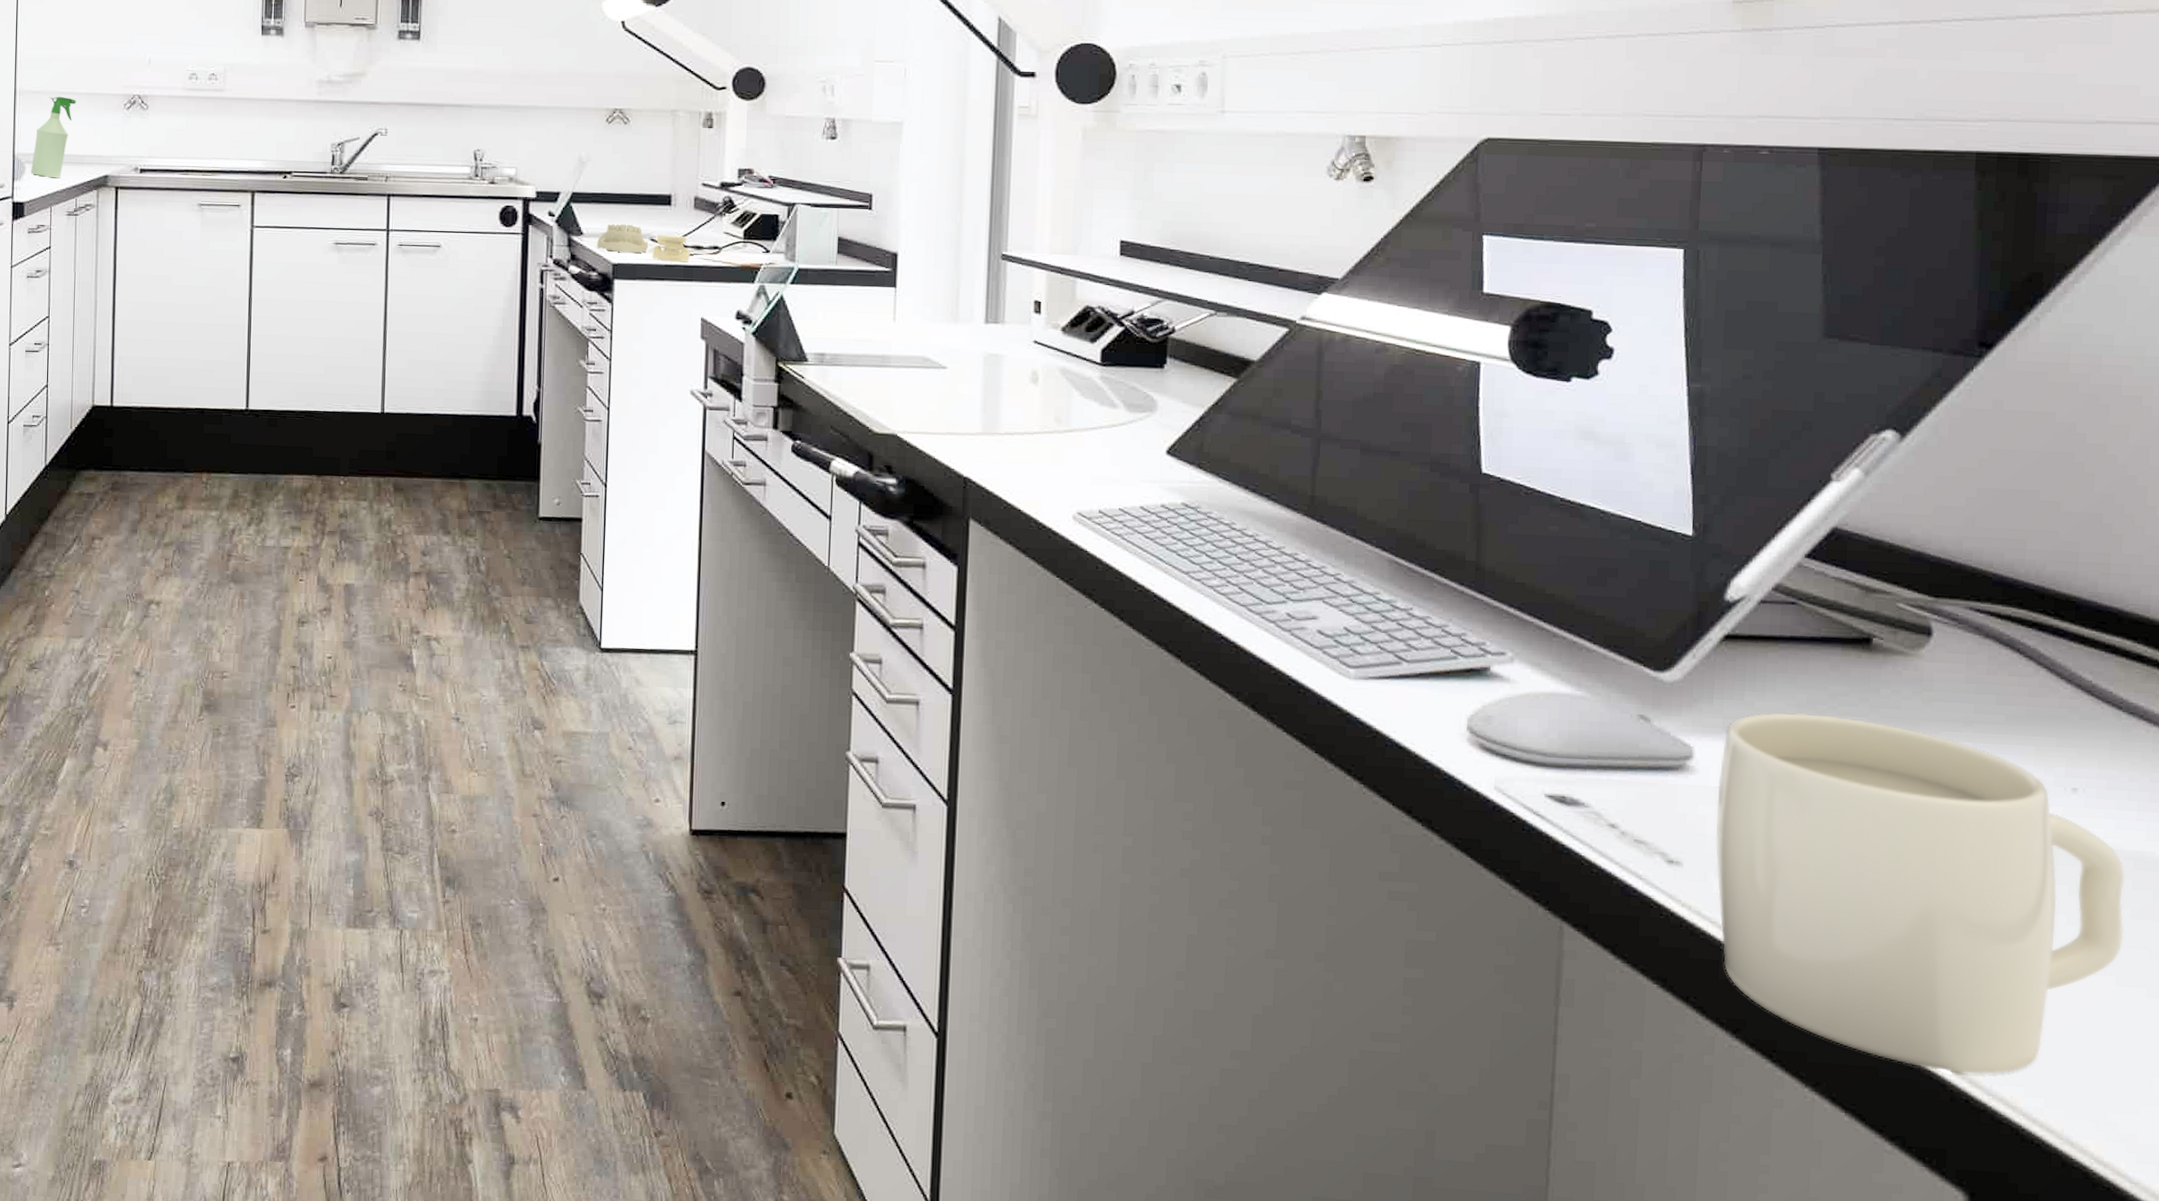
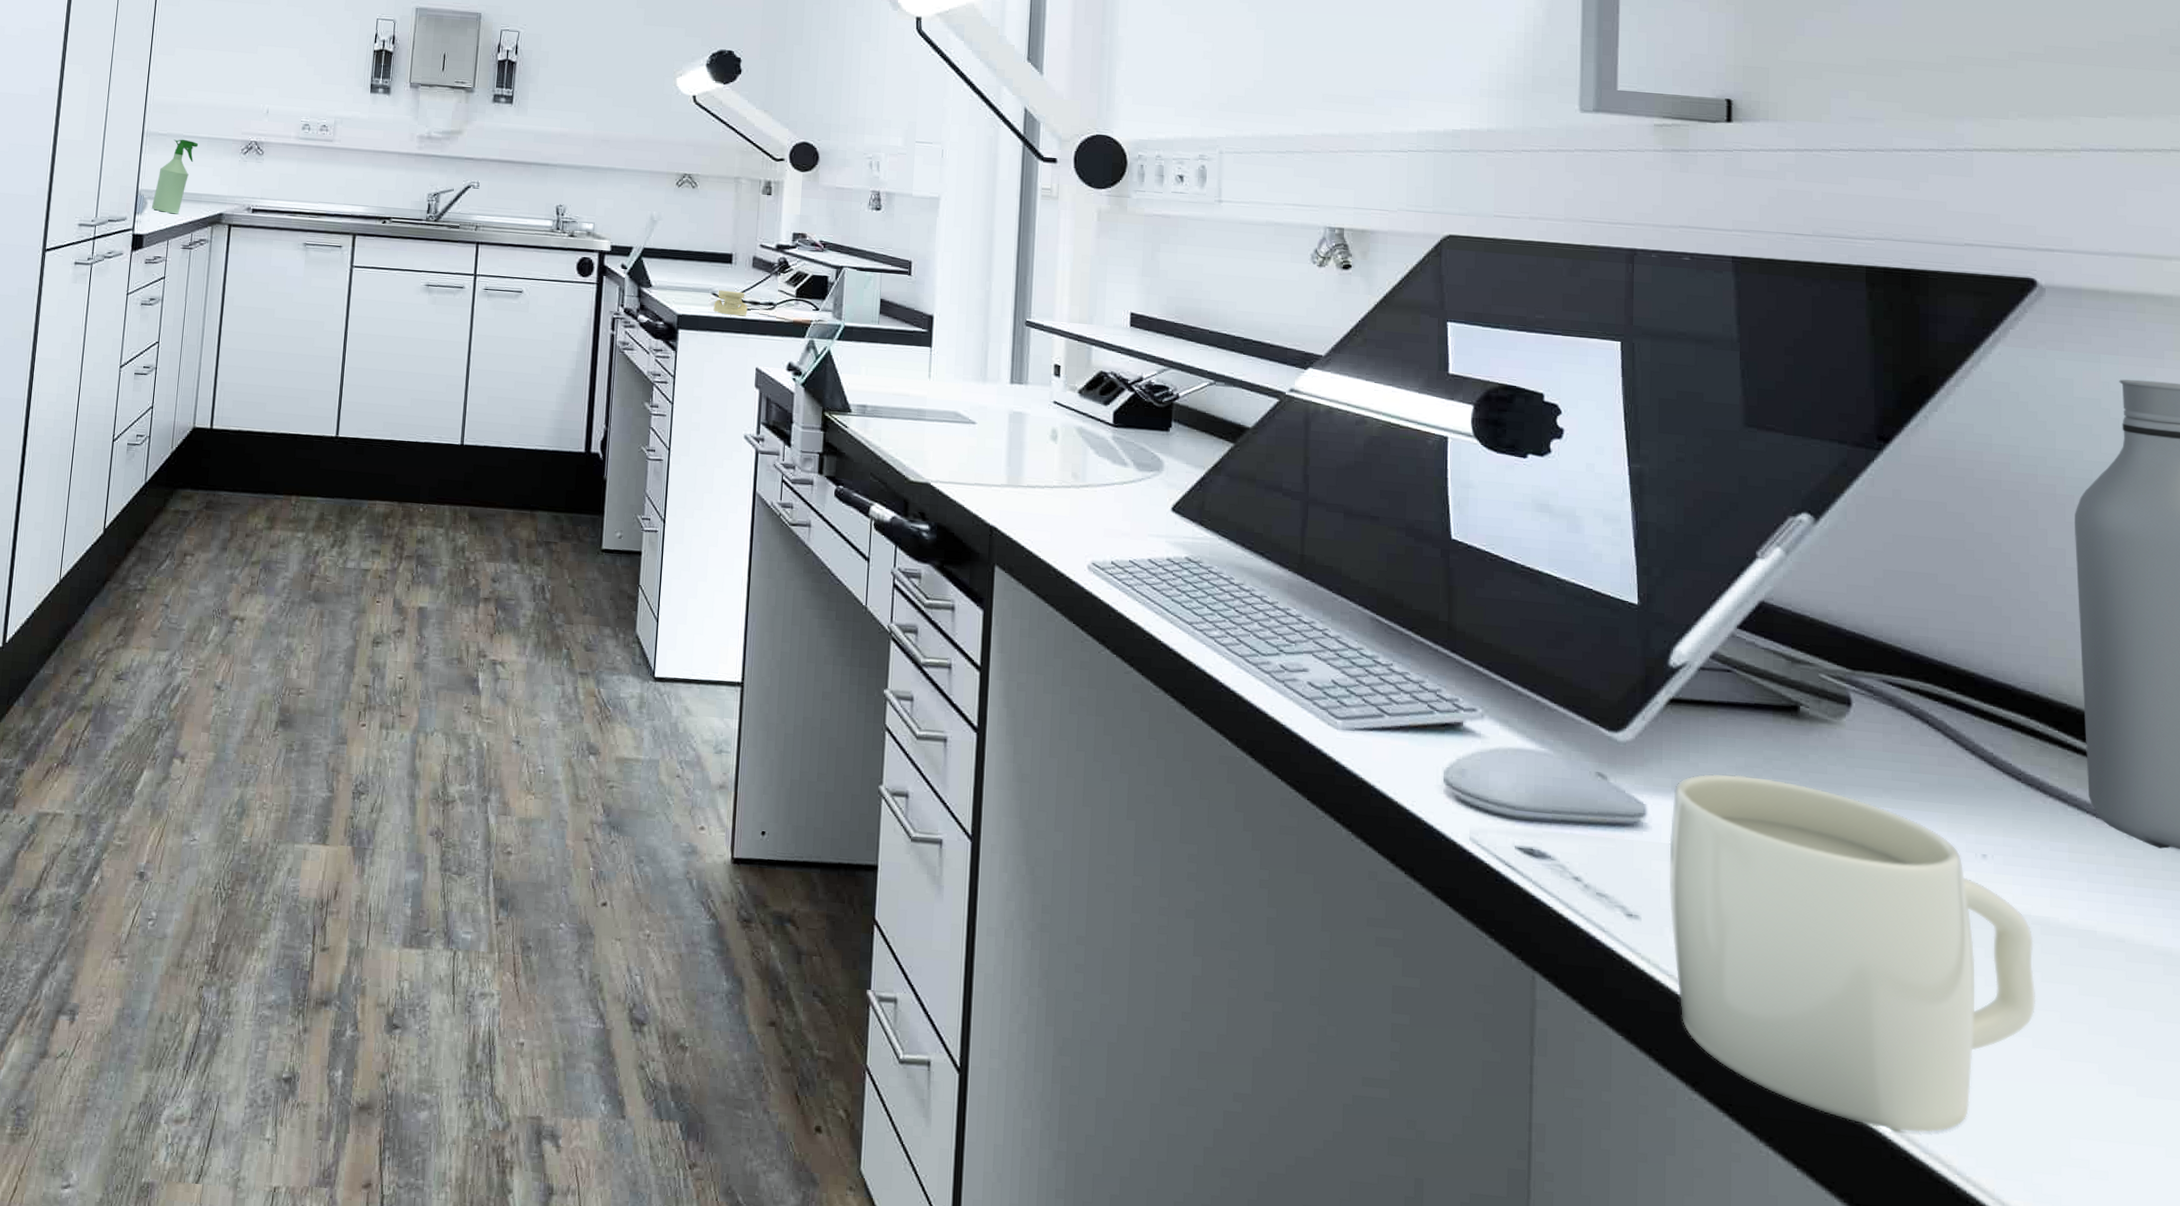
dental model: present [597,223,649,253] -> none [664,278,711,306]

